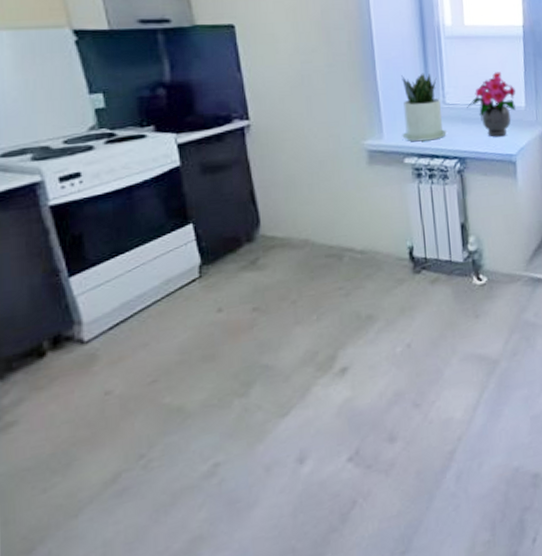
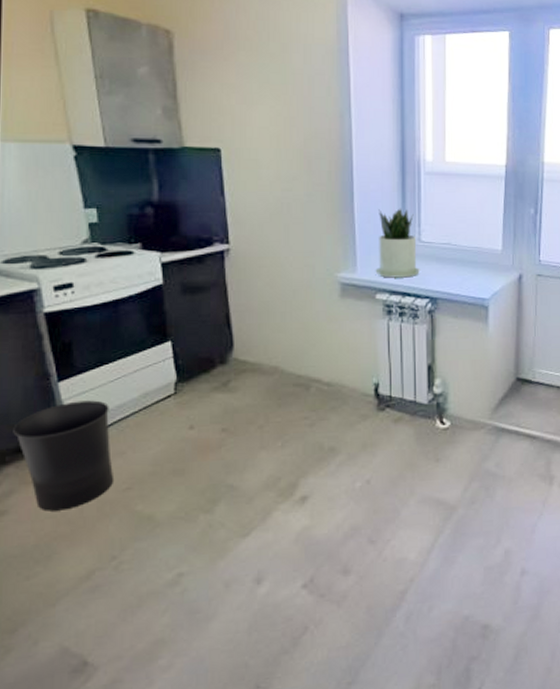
waste bin: none [20,292,138,416] -> present [13,400,115,511]
potted flower: present [467,72,516,137] -> none [442,212,494,279]

